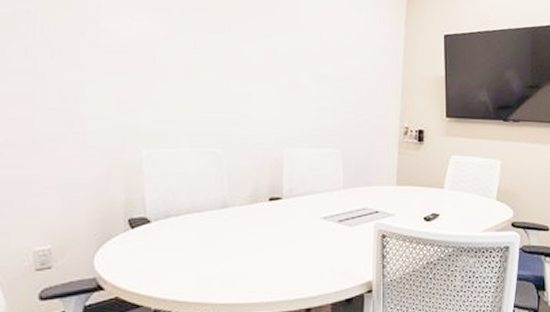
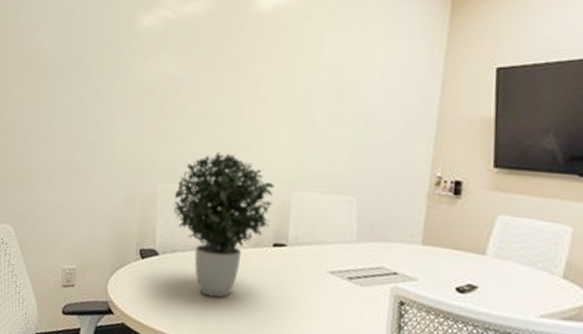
potted plant: none [161,113,266,256] -> present [172,151,274,298]

